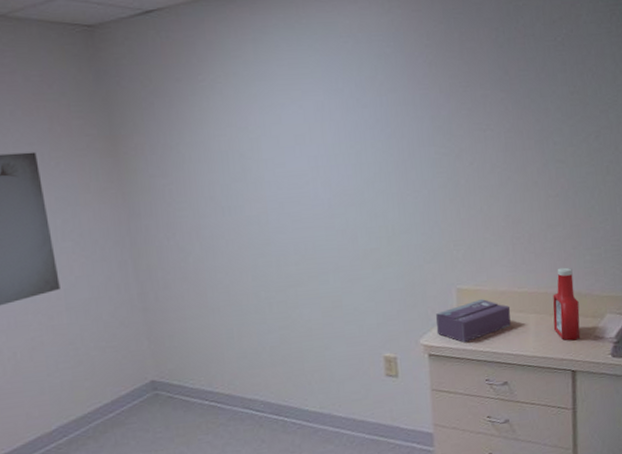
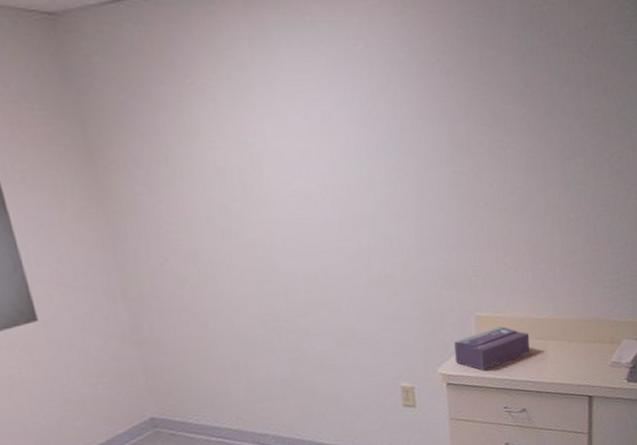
ketchup bottle: present [553,267,580,341] -> none [571,293,598,367]

